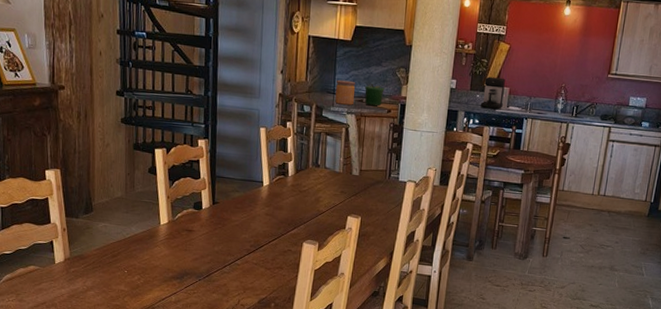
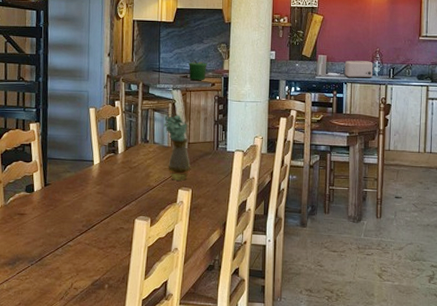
jar: present [335,79,356,105] -> none [161,58,180,81]
vase: none [336,137,361,208] -> present [164,112,190,181]
coffee maker: present [480,76,505,110] -> none [300,46,322,77]
toaster: none [526,94,557,115] -> present [344,60,373,79]

